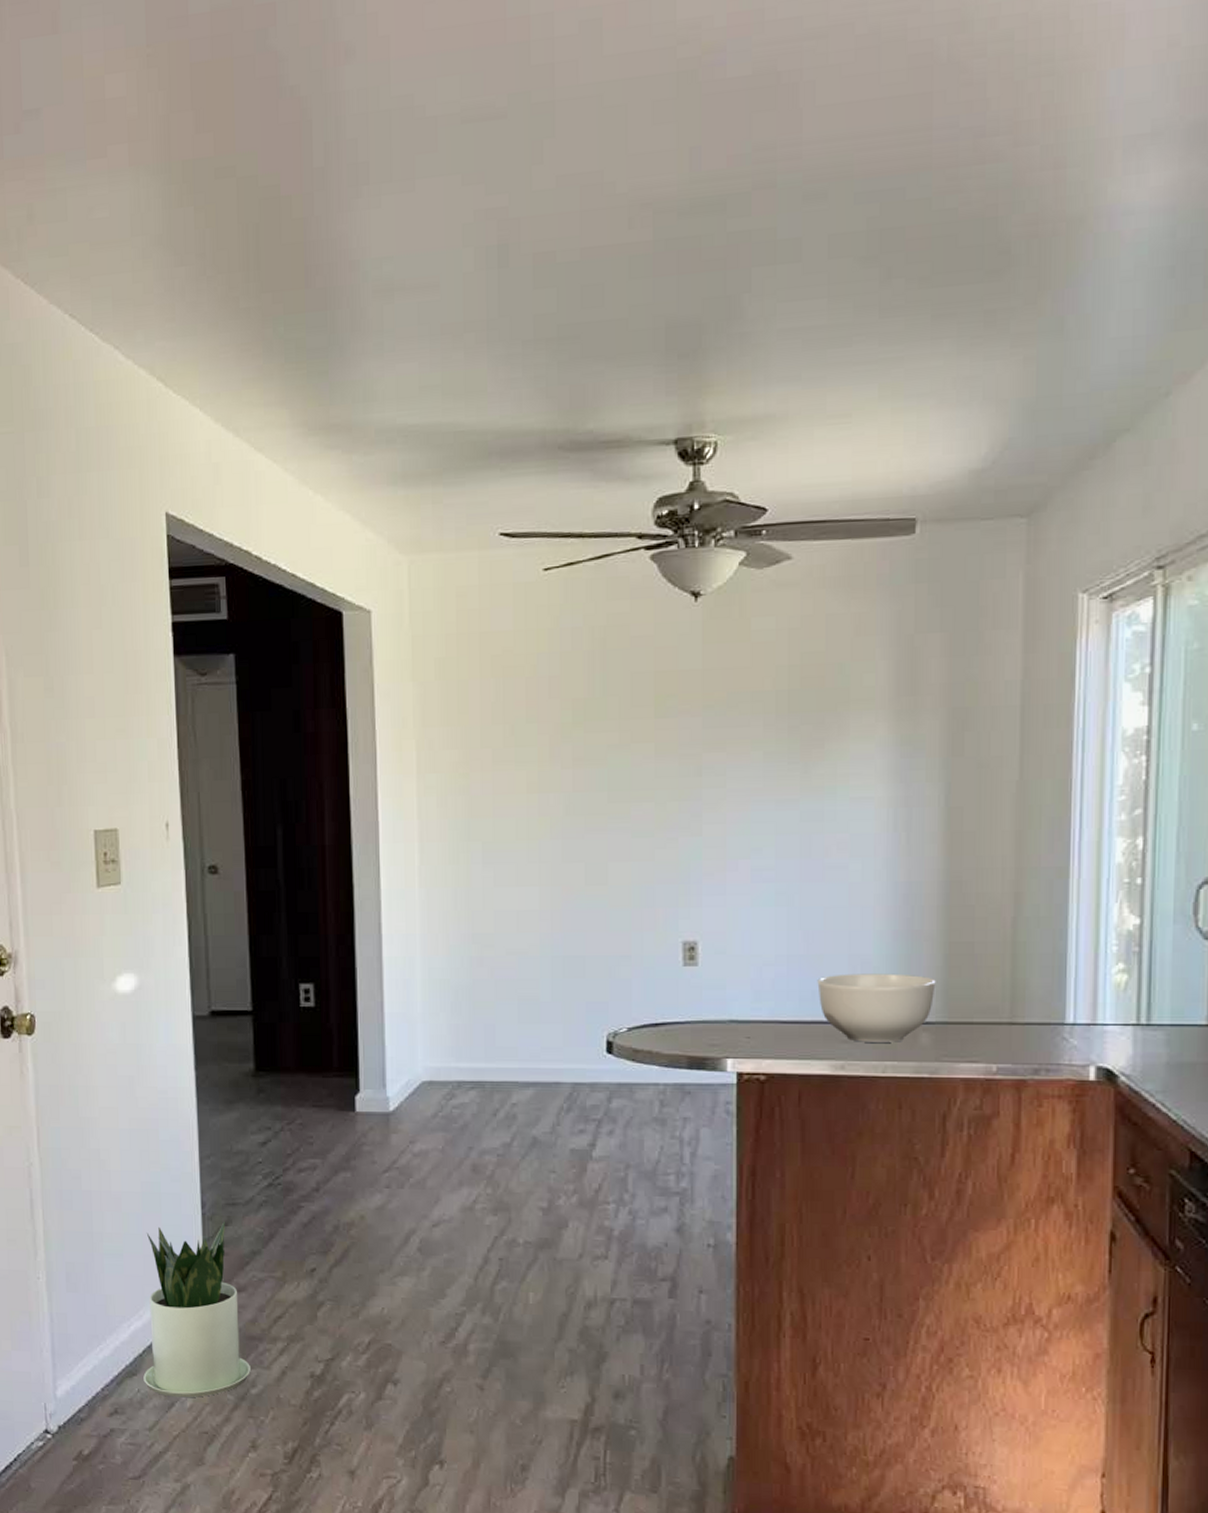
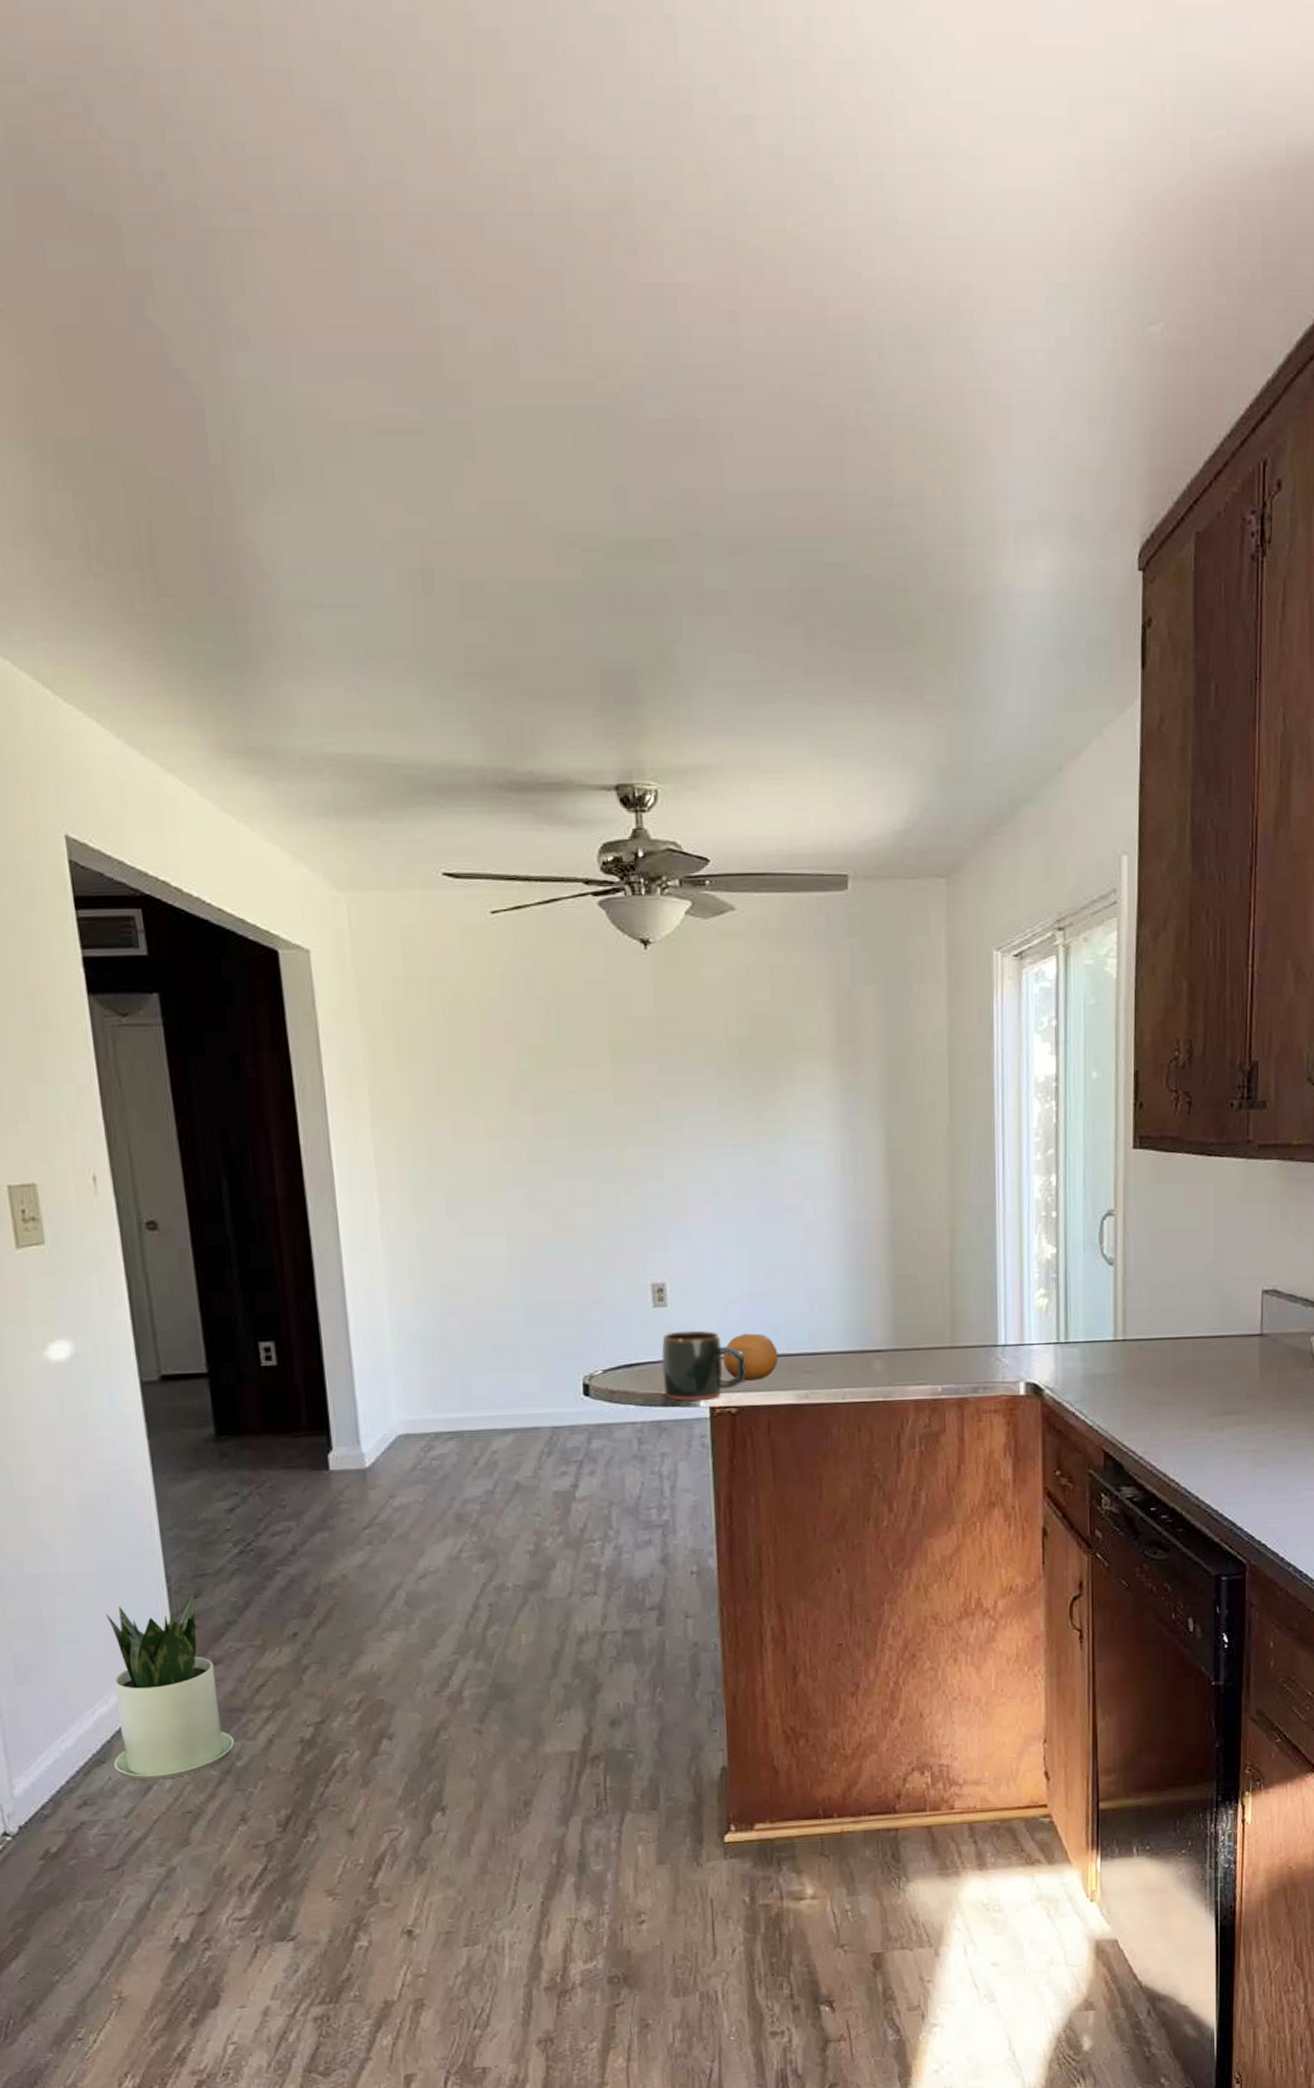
mug: none [688,991,777,1065] -> present [661,1330,746,1401]
fruit: none [753,997,814,1047] -> present [722,1333,779,1381]
bowl: present [817,973,936,1042] -> none [779,1306,886,1372]

